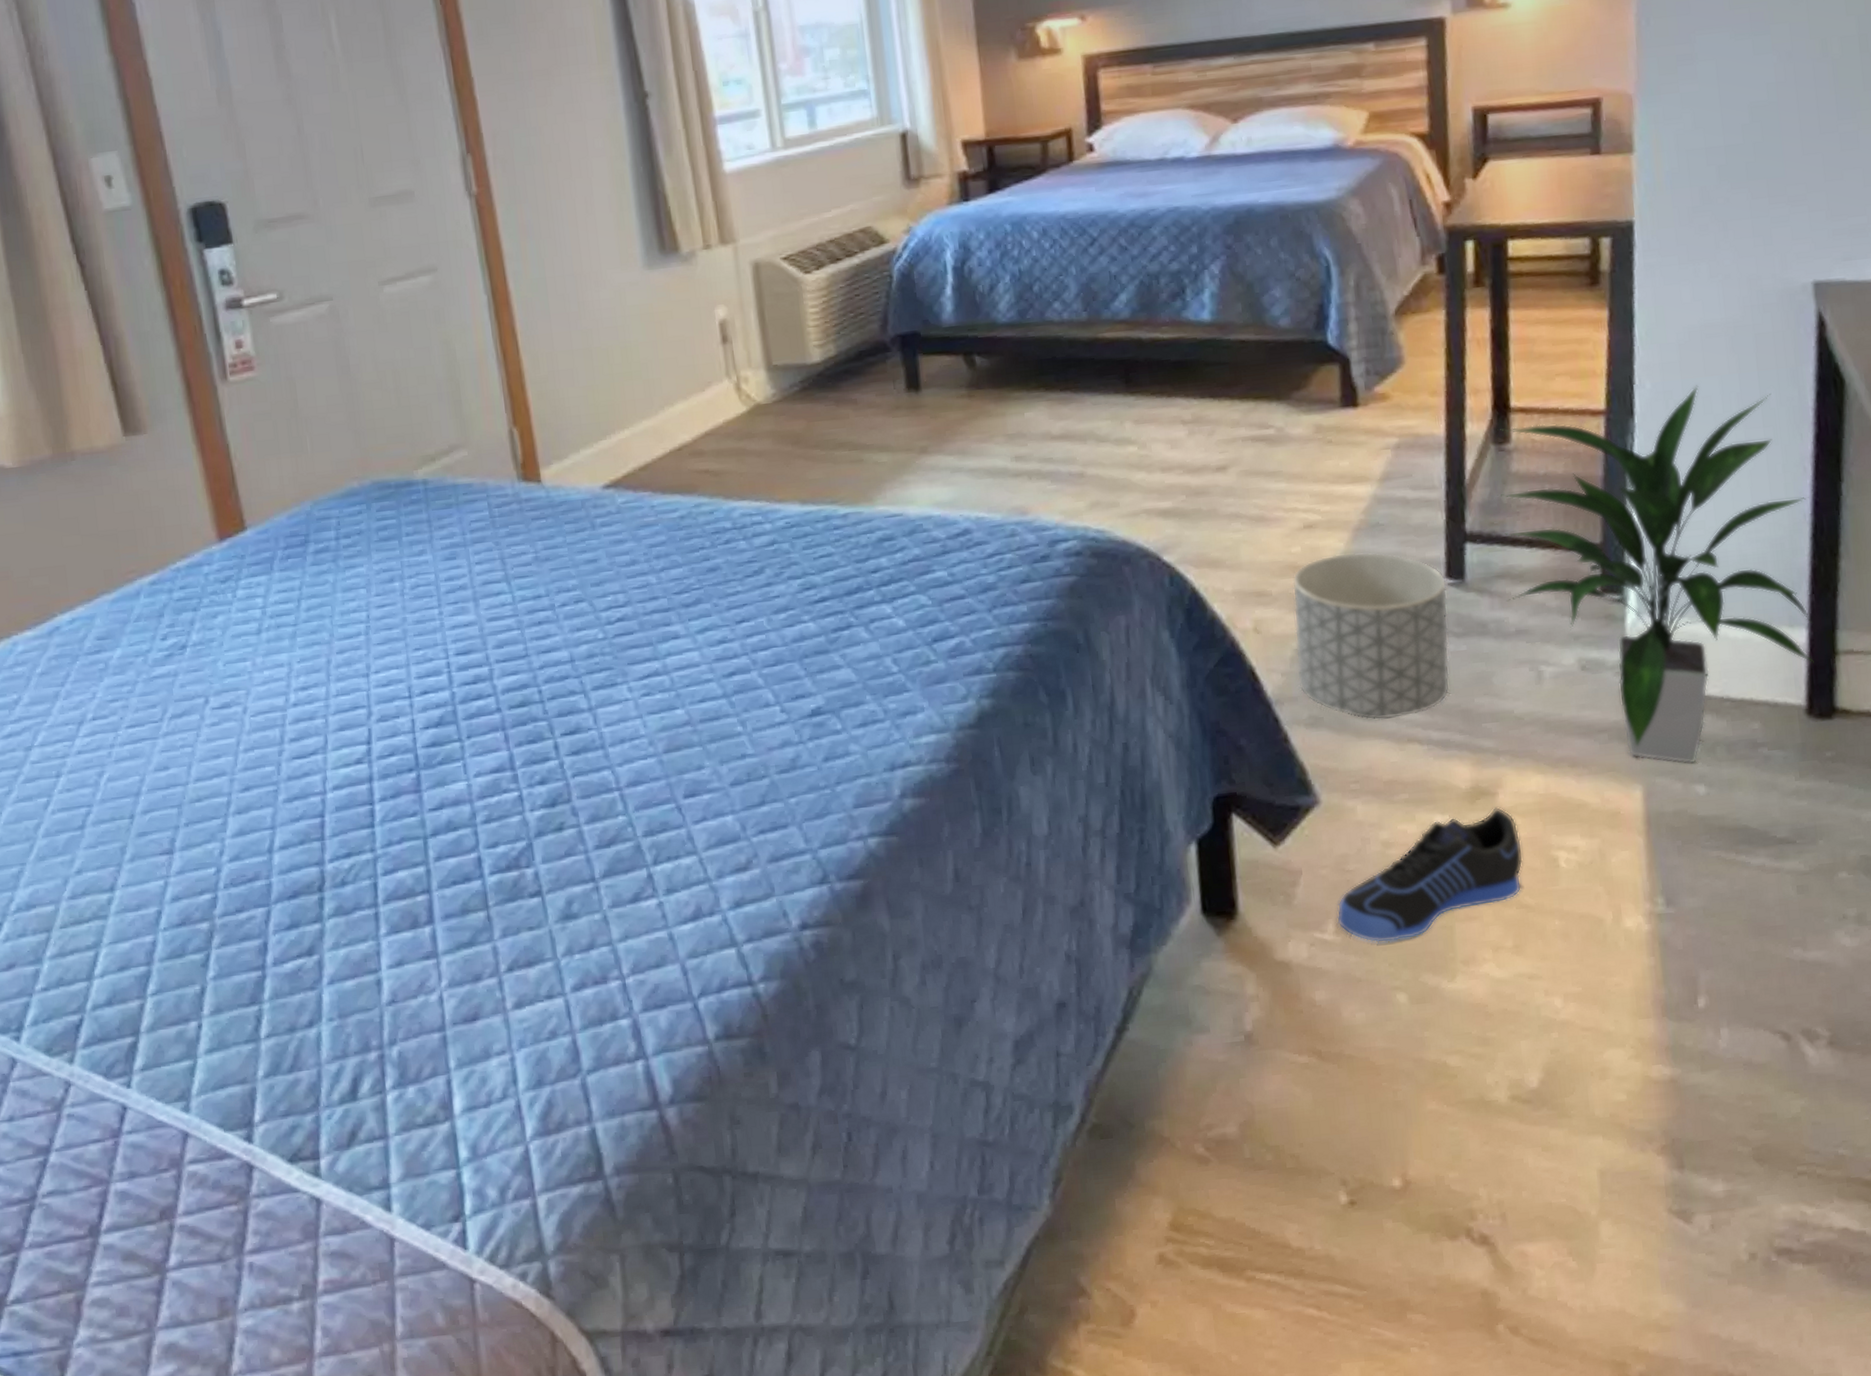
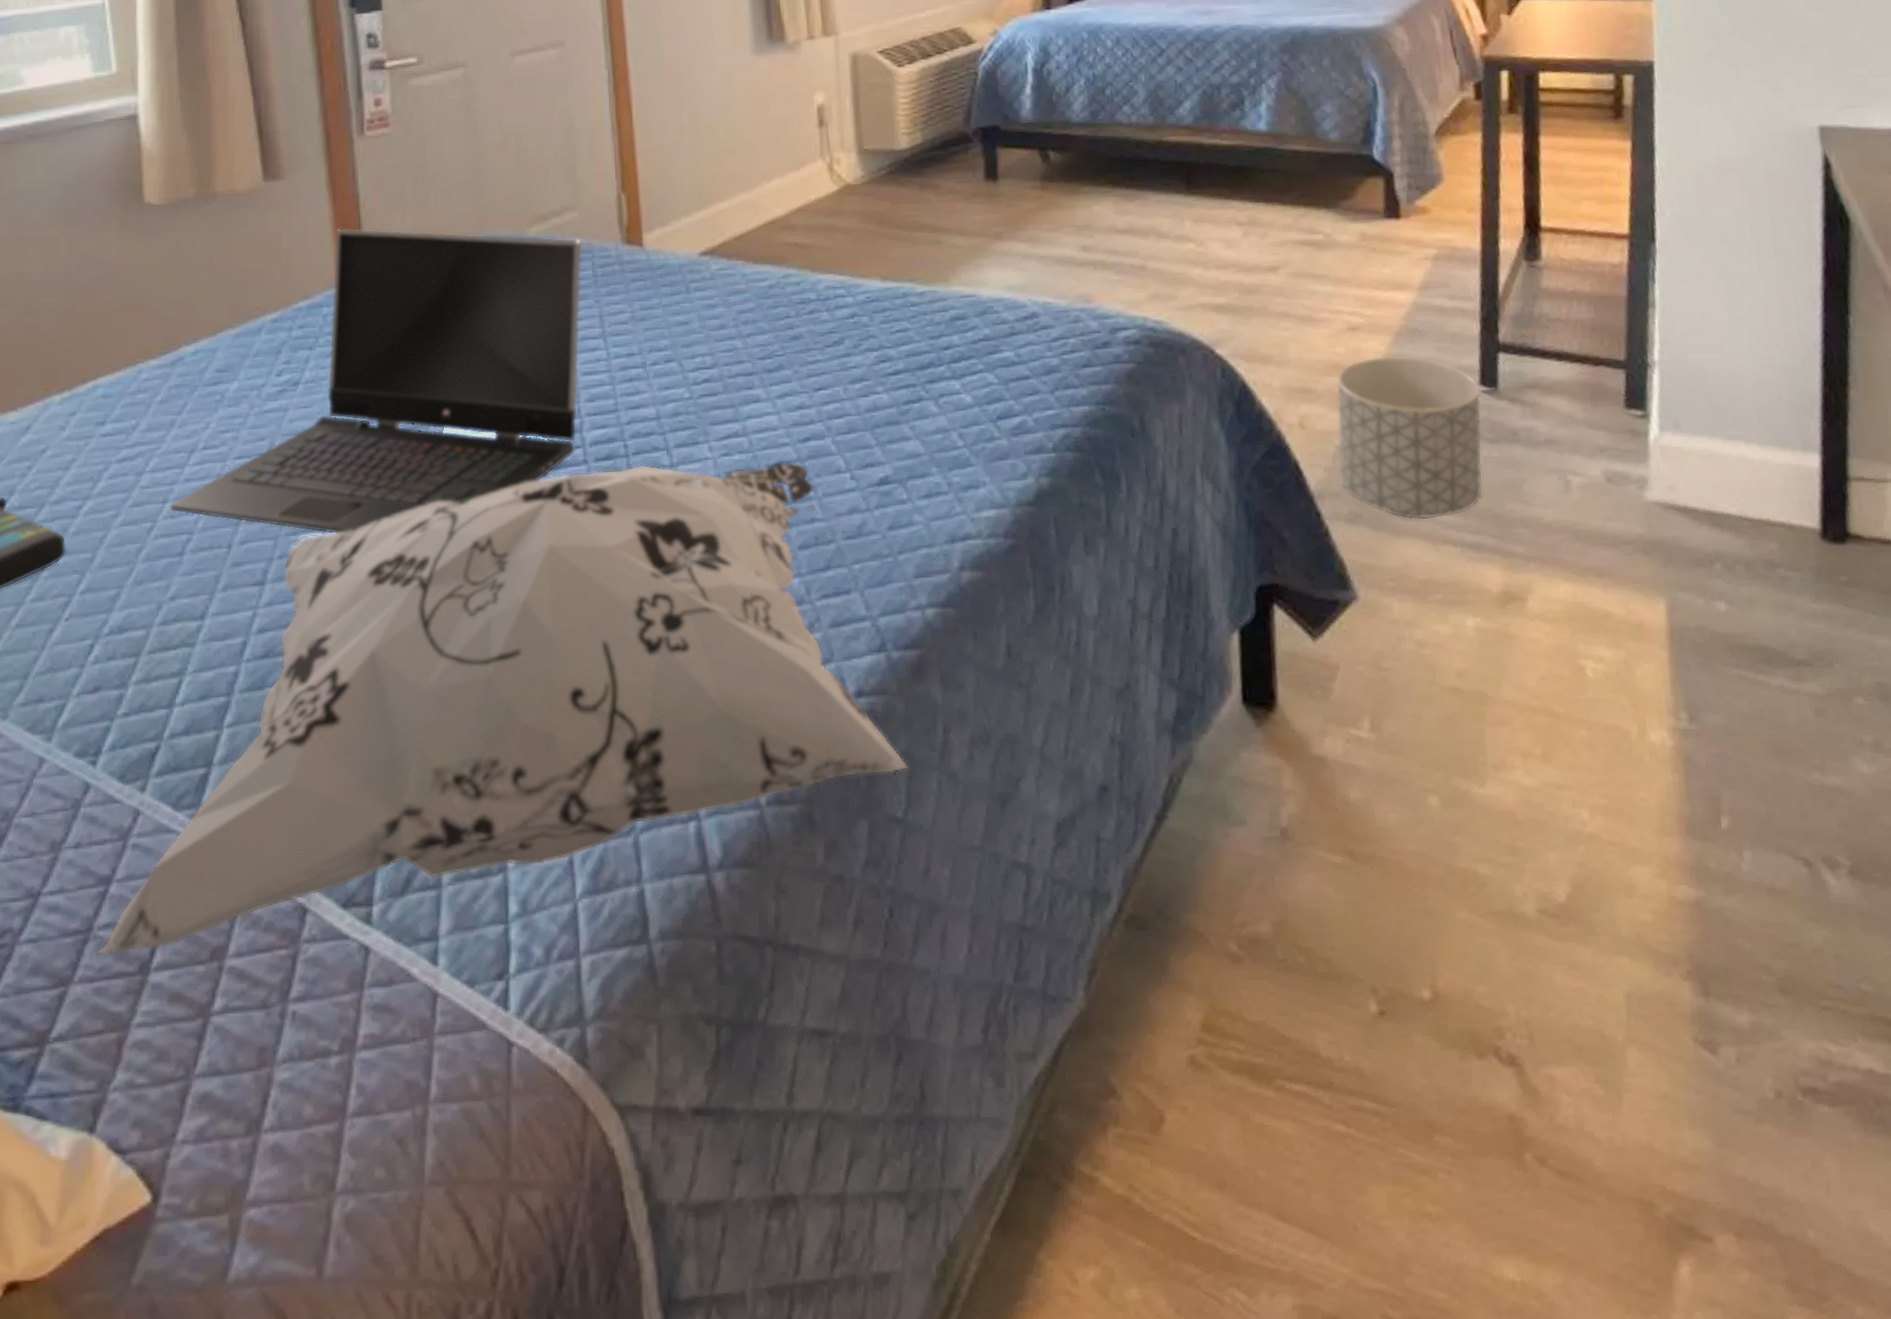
decorative pillow: none [45,697,858,1222] -> present [98,460,908,956]
laptop computer: none [65,478,487,799] -> present [171,228,583,534]
sneaker: present [1336,806,1524,943] -> none [1372,612,1552,744]
indoor plant: present [1497,385,1814,764] -> none [1528,216,1827,580]

